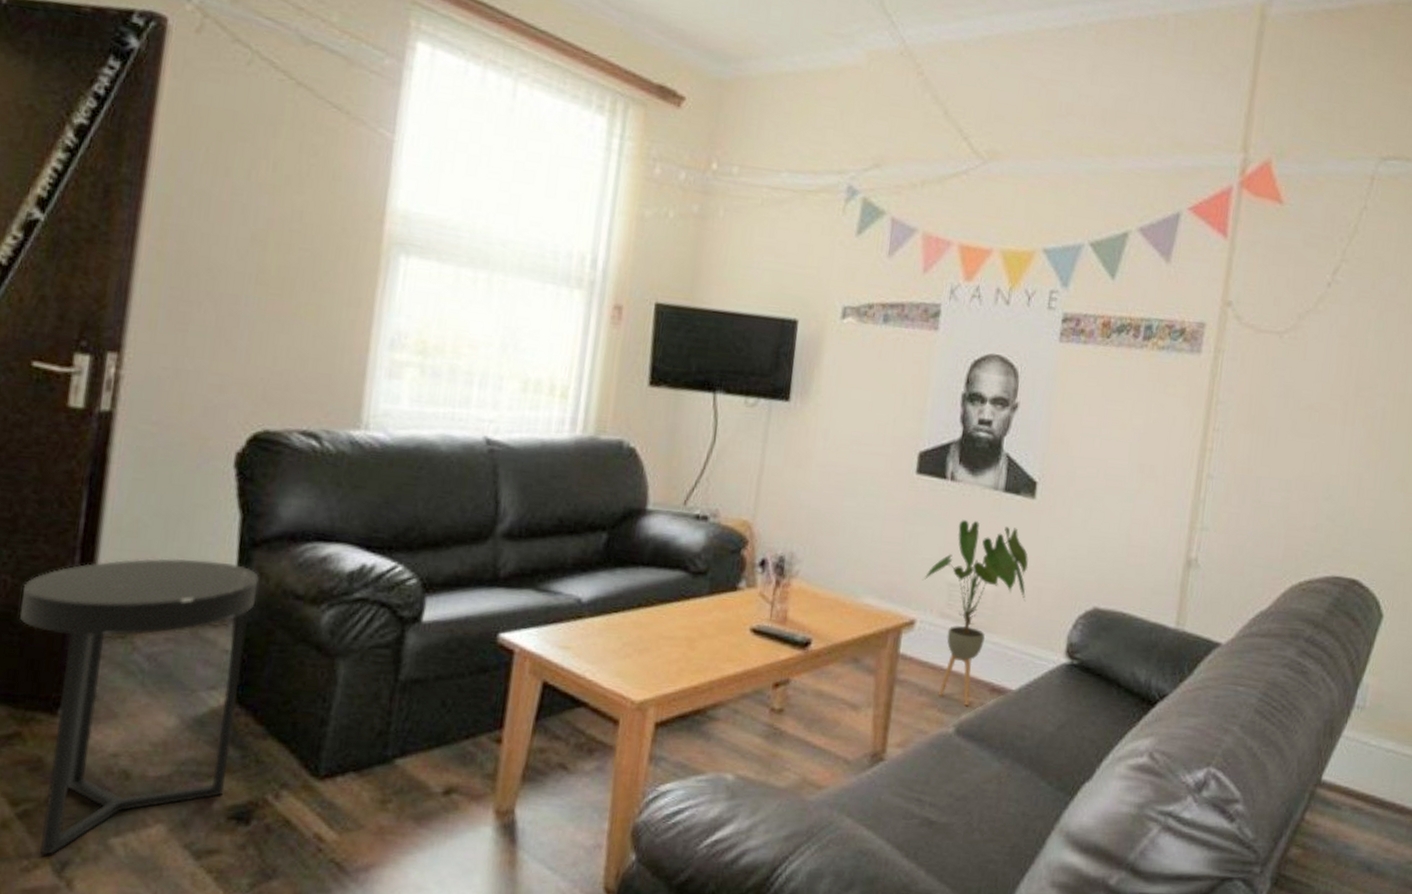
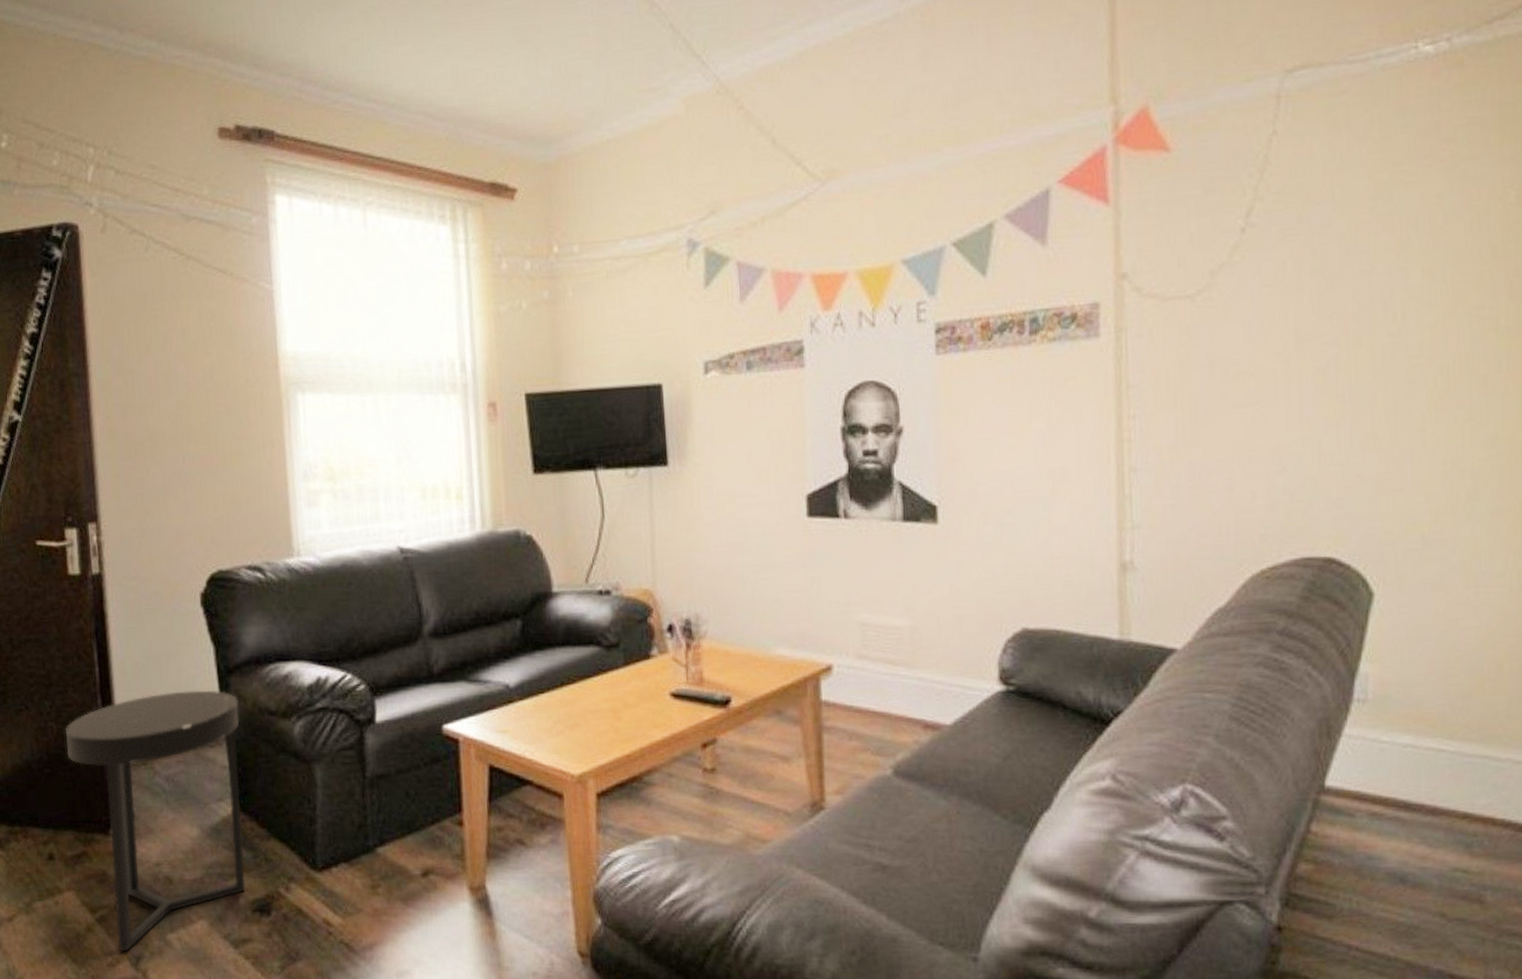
house plant: present [922,520,1029,706] -> none [832,556,946,746]

